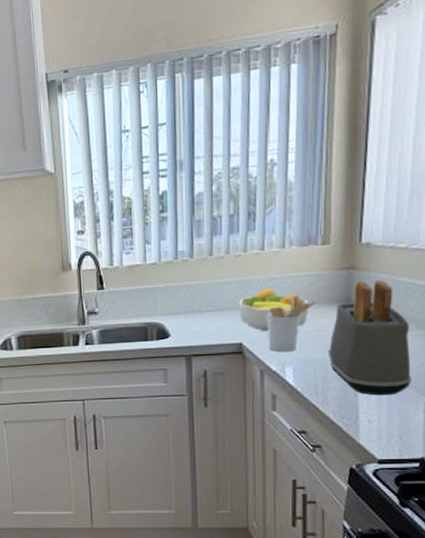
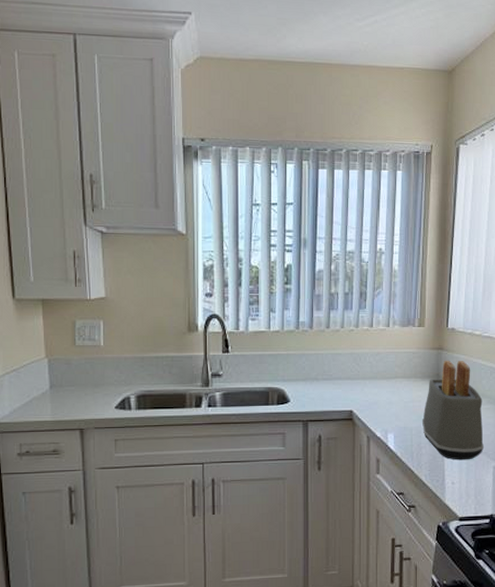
fruit bowl: present [239,288,309,331] -> none [350,361,407,400]
utensil holder: present [267,295,315,352] -> none [374,369,413,420]

